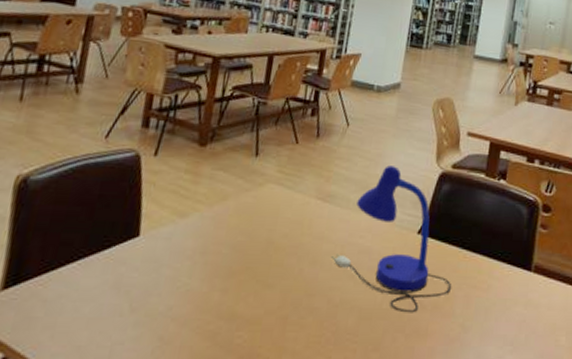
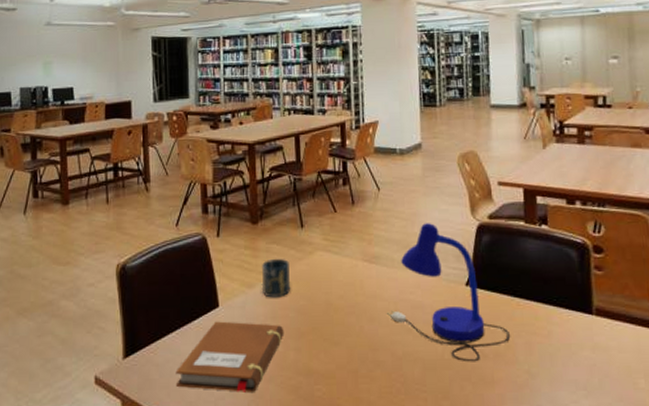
notebook: none [63,253,213,337] -> present [175,321,284,392]
cup: none [195,186,234,231] -> present [261,258,290,298]

